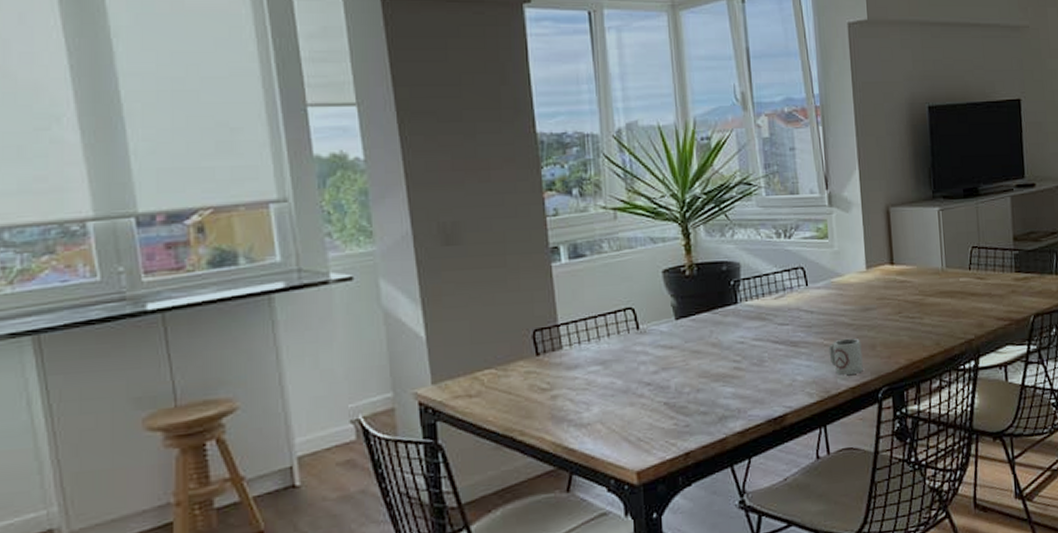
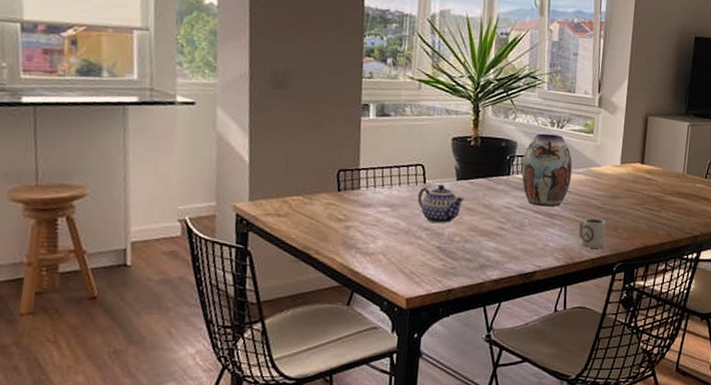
teapot: none [631,327,688,375] -> present [417,184,464,223]
vase: none [750,246,811,335] -> present [521,133,573,207]

